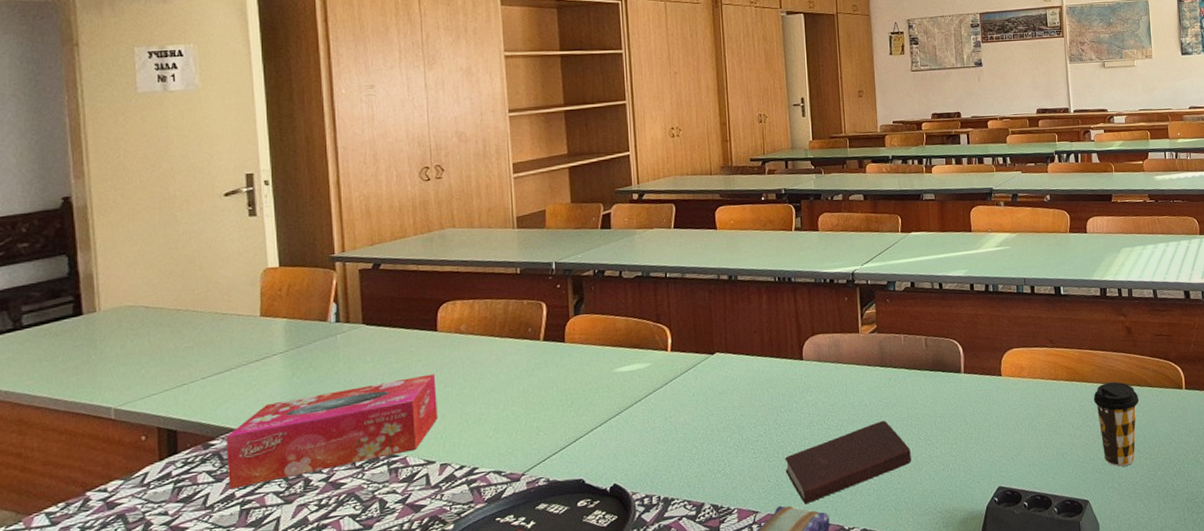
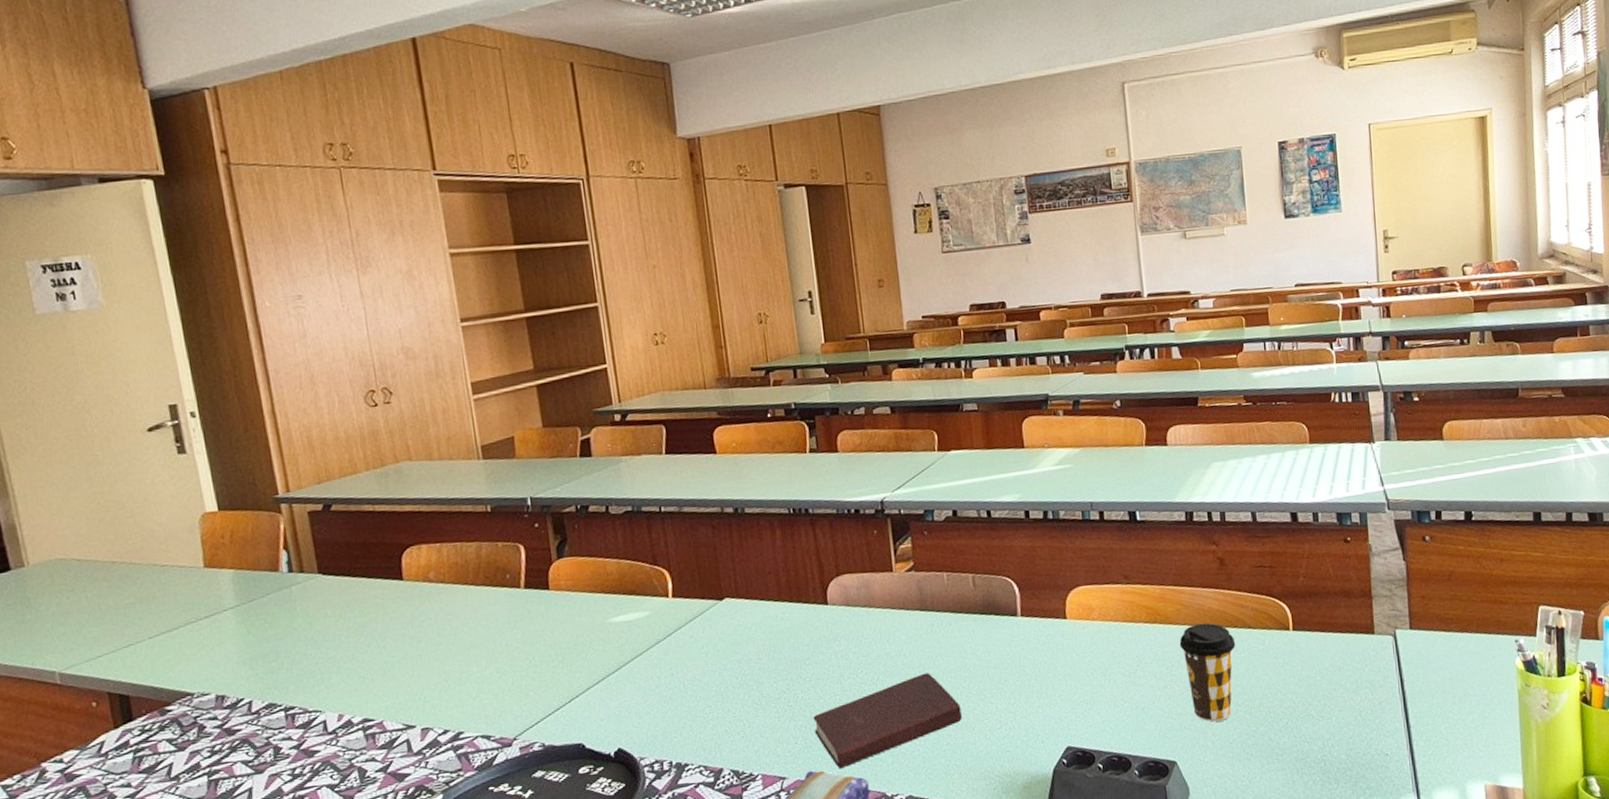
tissue box: present [225,374,438,490] -> none [182,628,413,759]

